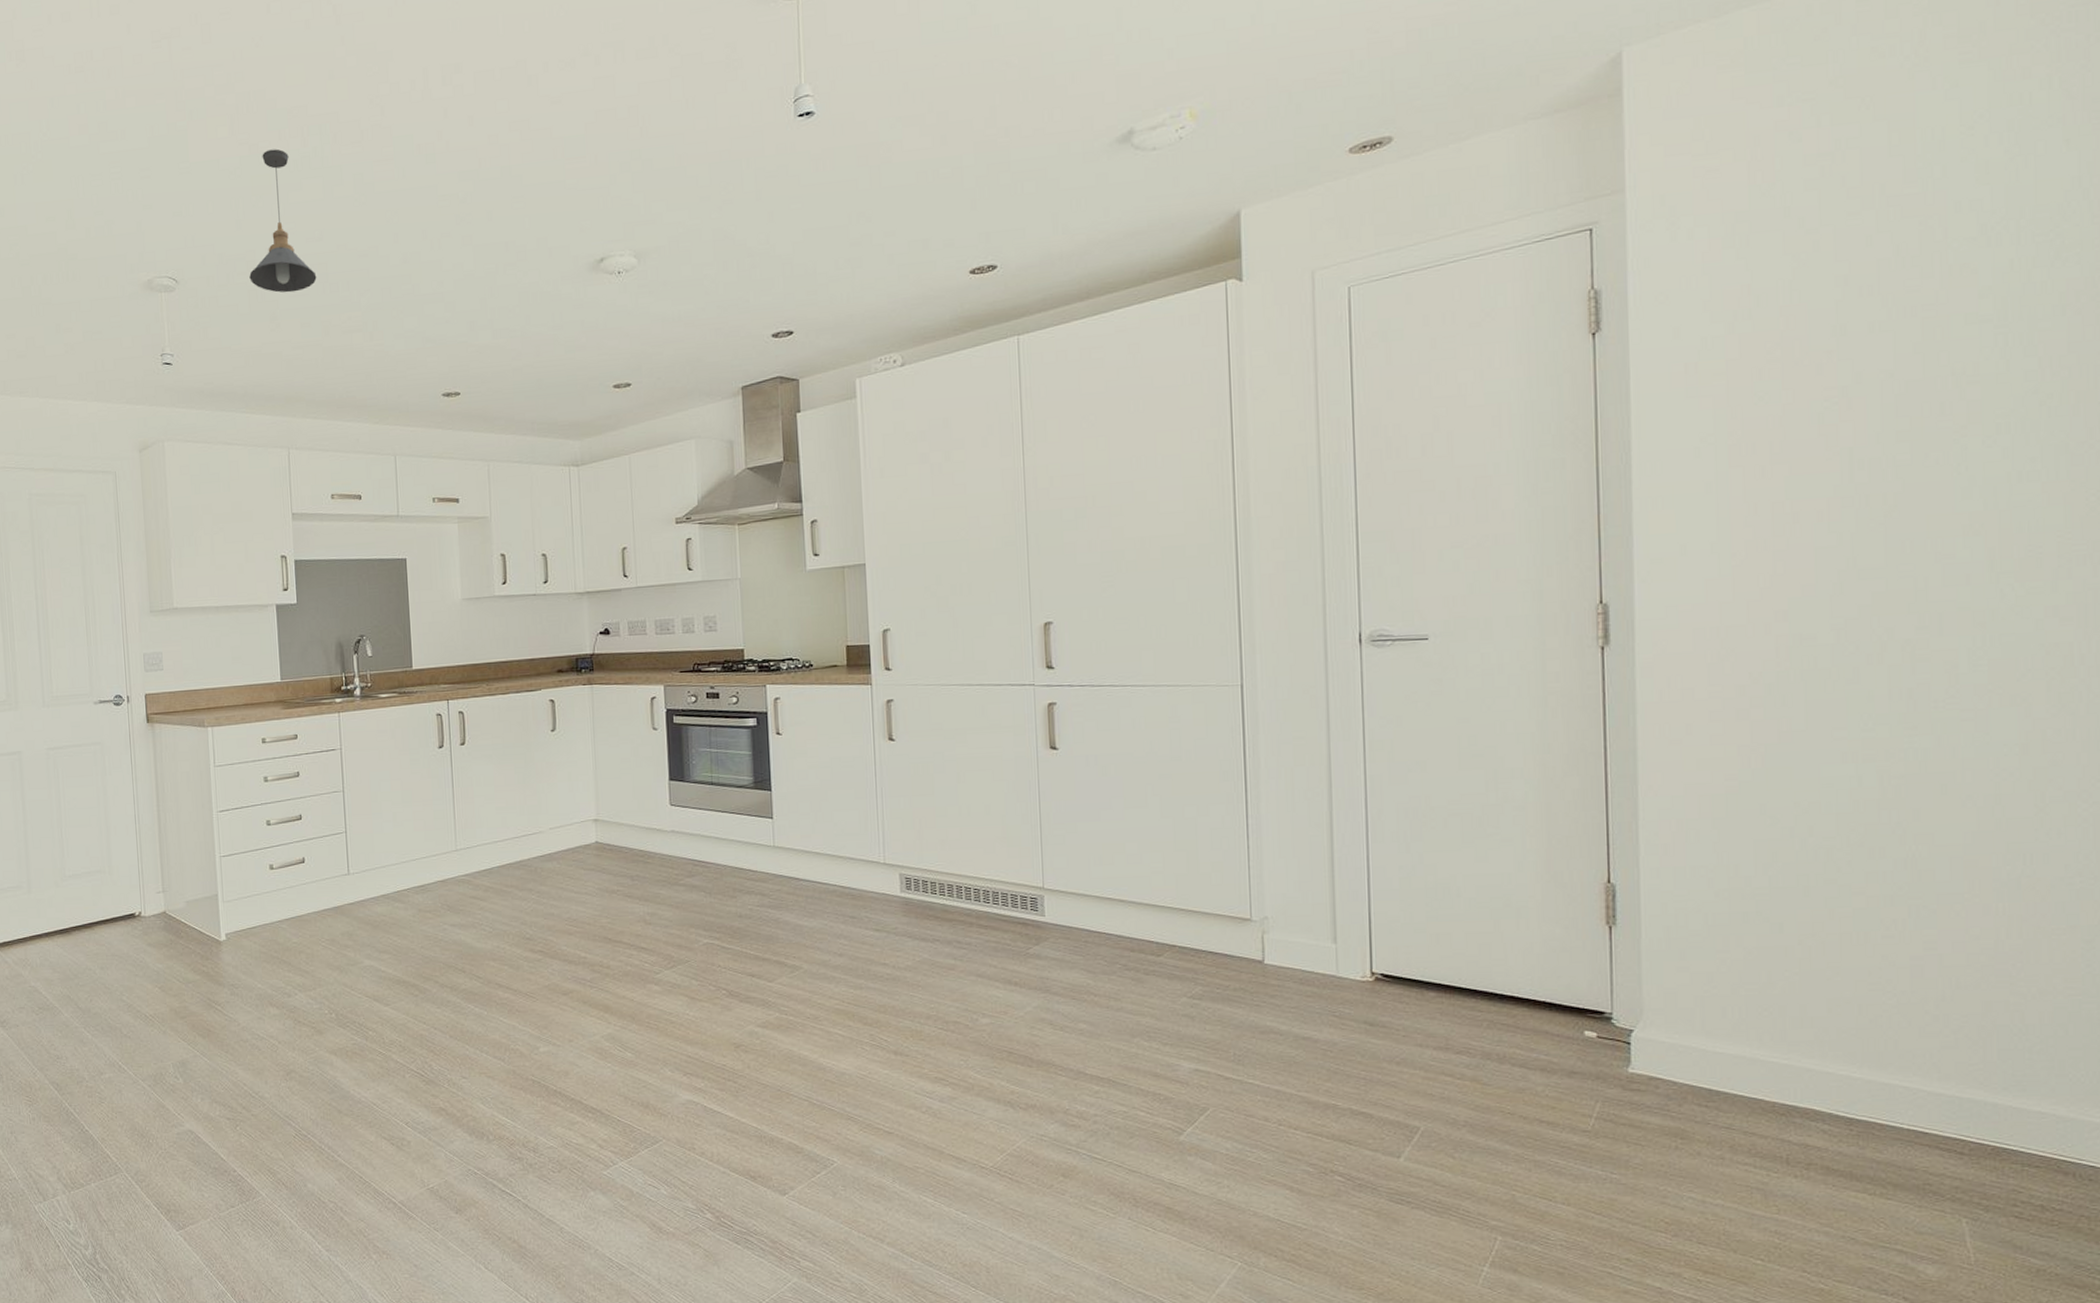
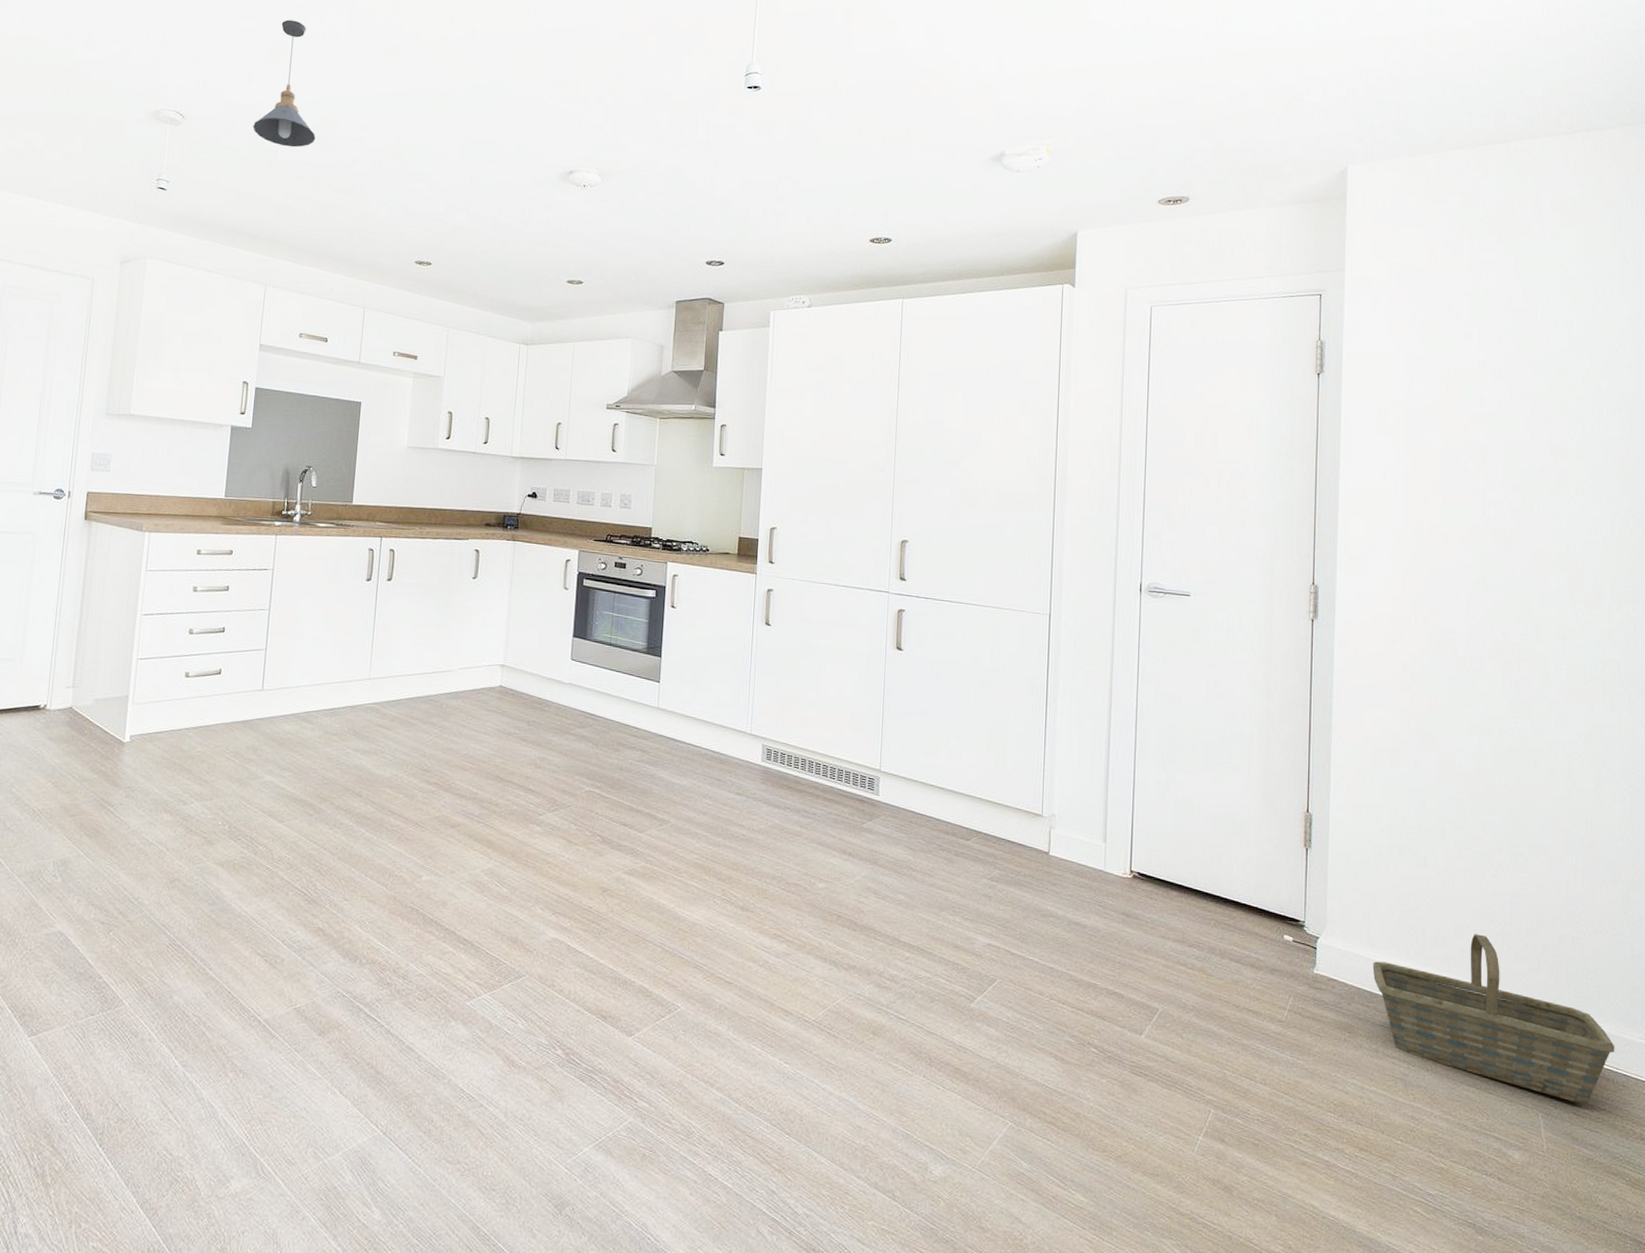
basket: none [1711,1009,2076,1205] -> present [1372,934,1615,1105]

